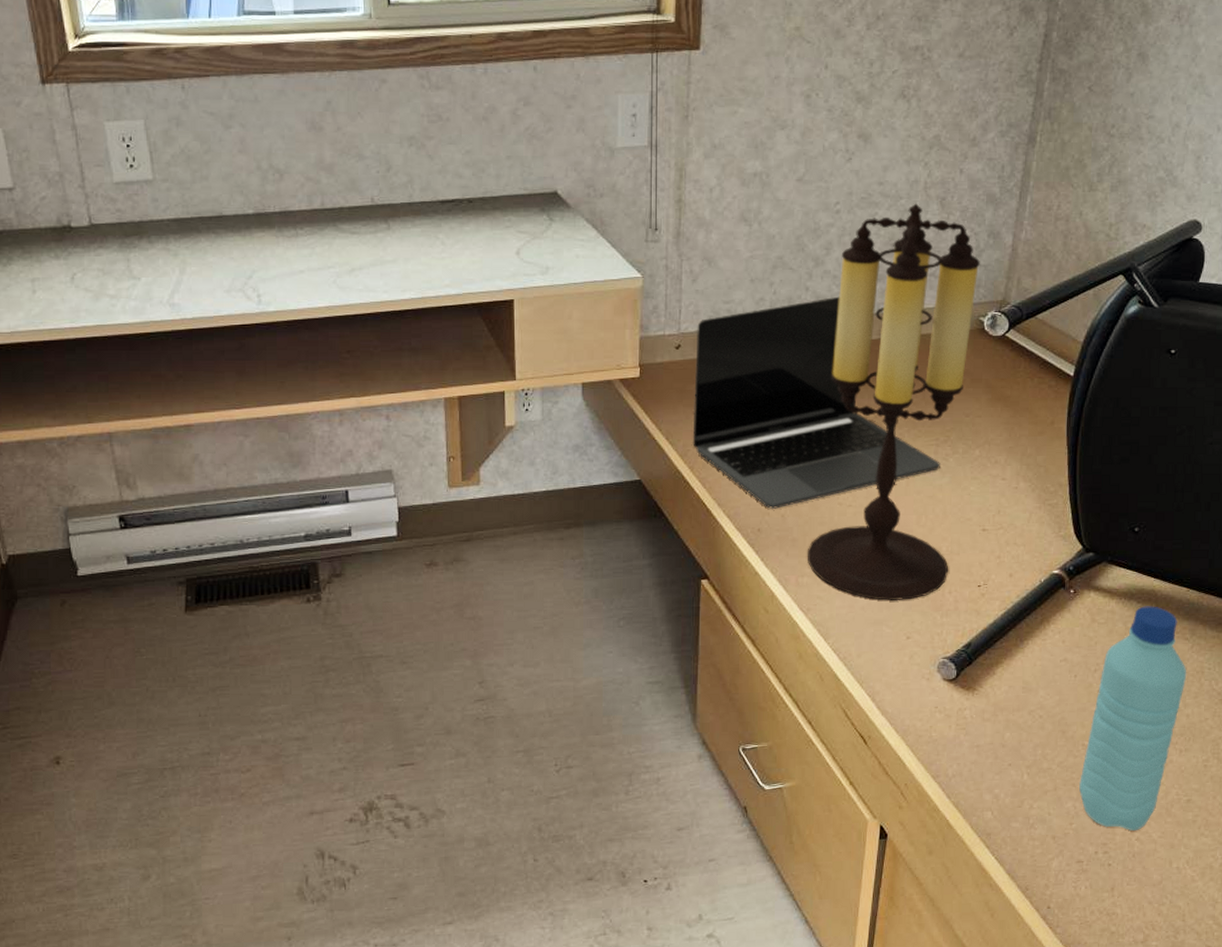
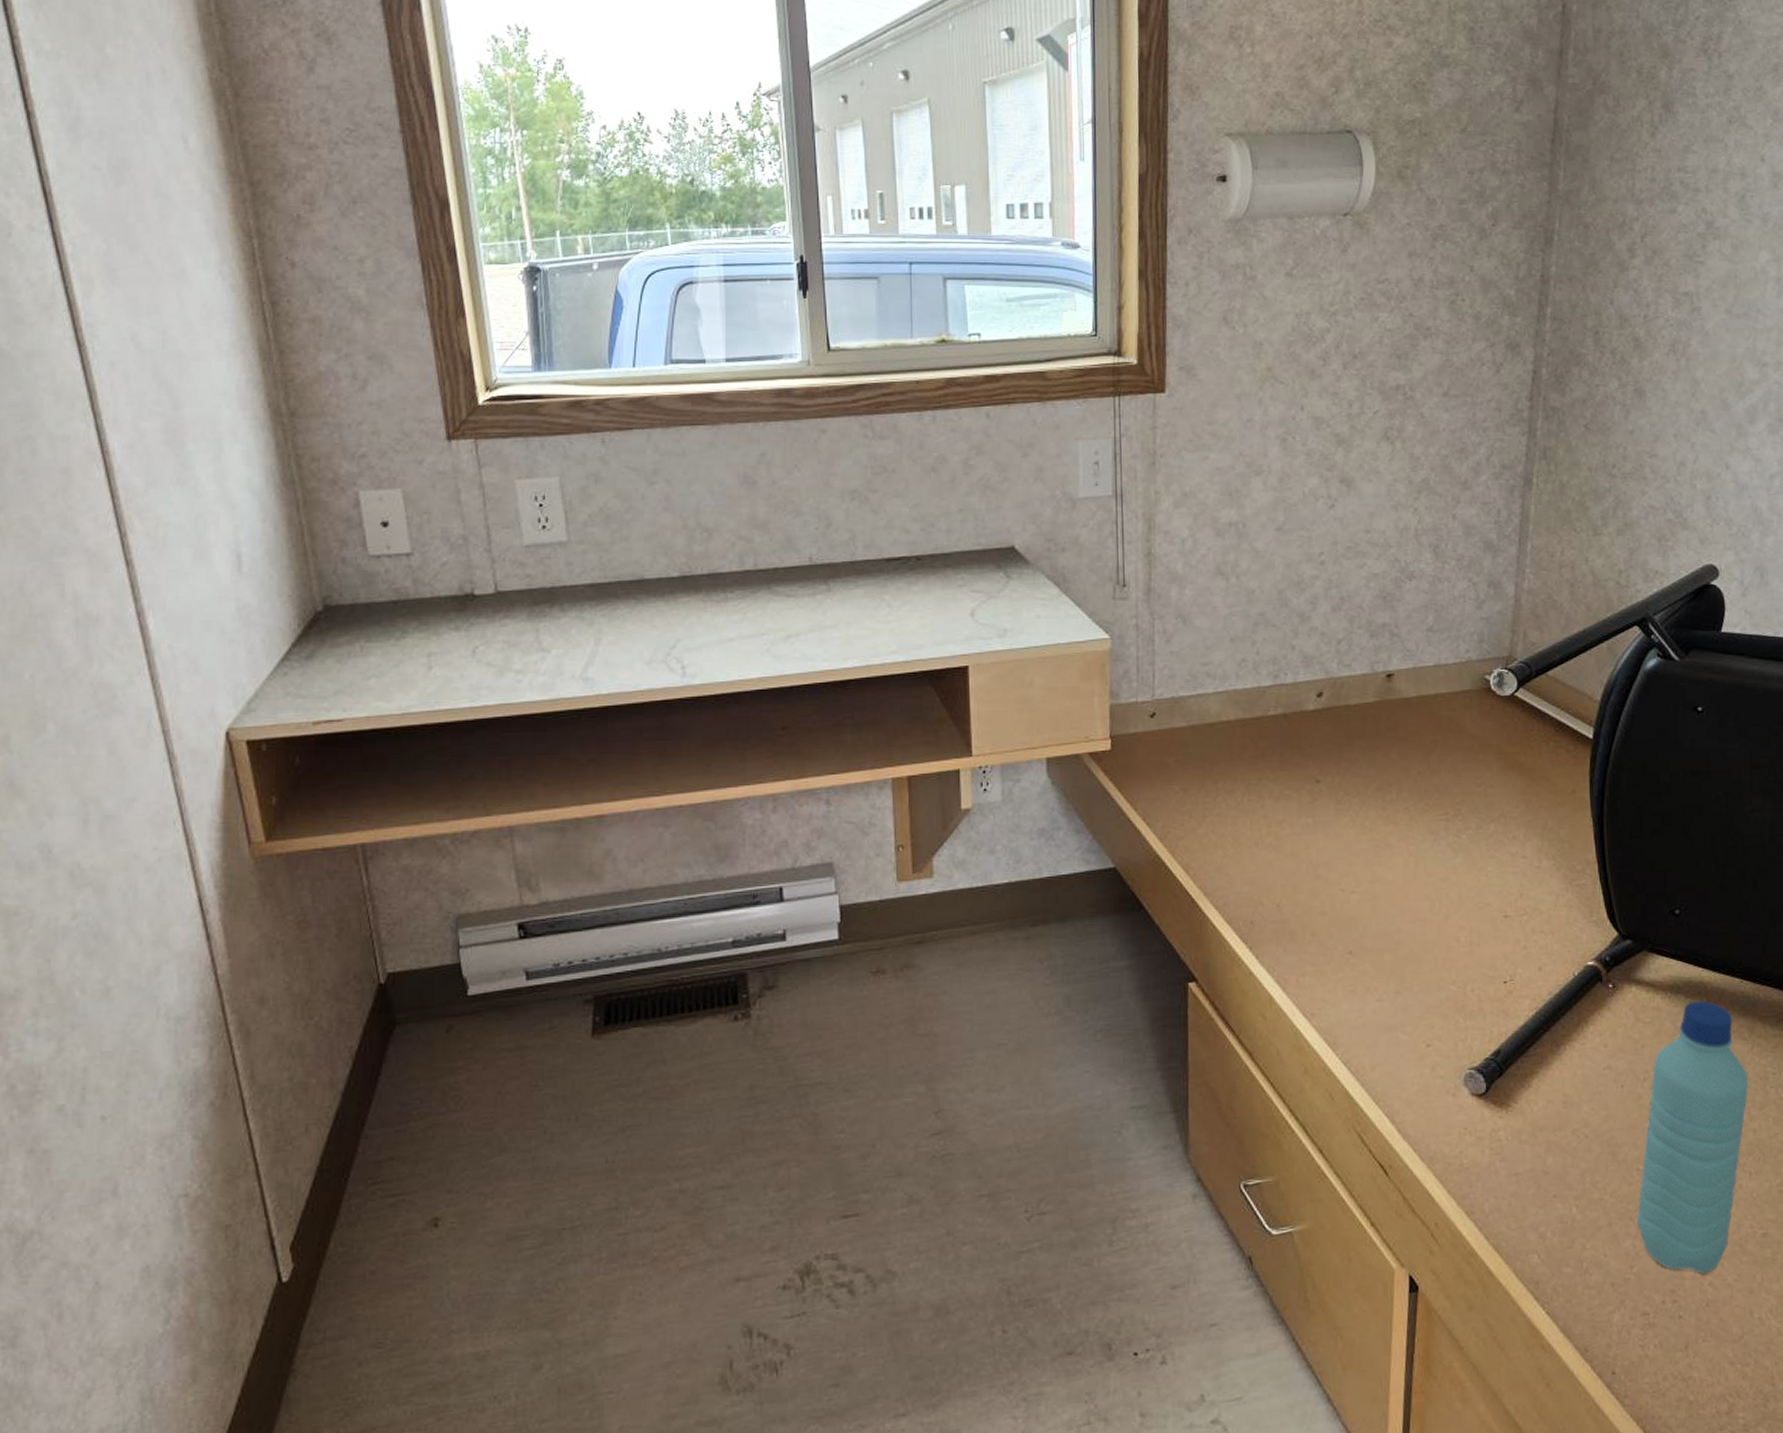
laptop: present [692,296,940,509] -> none [1172,655,1452,898]
table lamp: present [807,203,980,600] -> none [1307,552,1481,1002]

